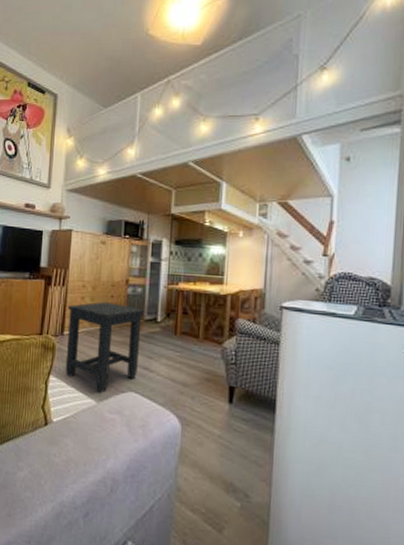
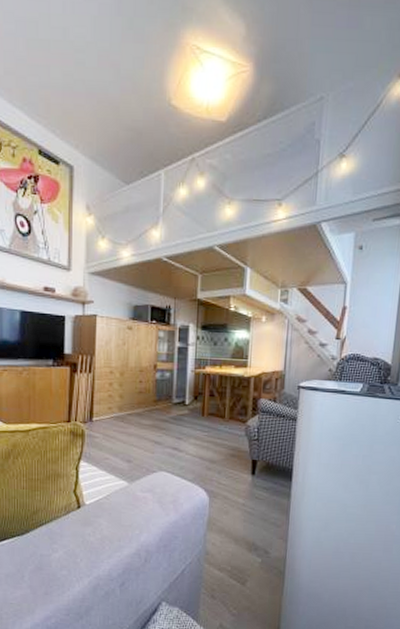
side table: present [65,302,144,393] -> none [95,387,172,475]

